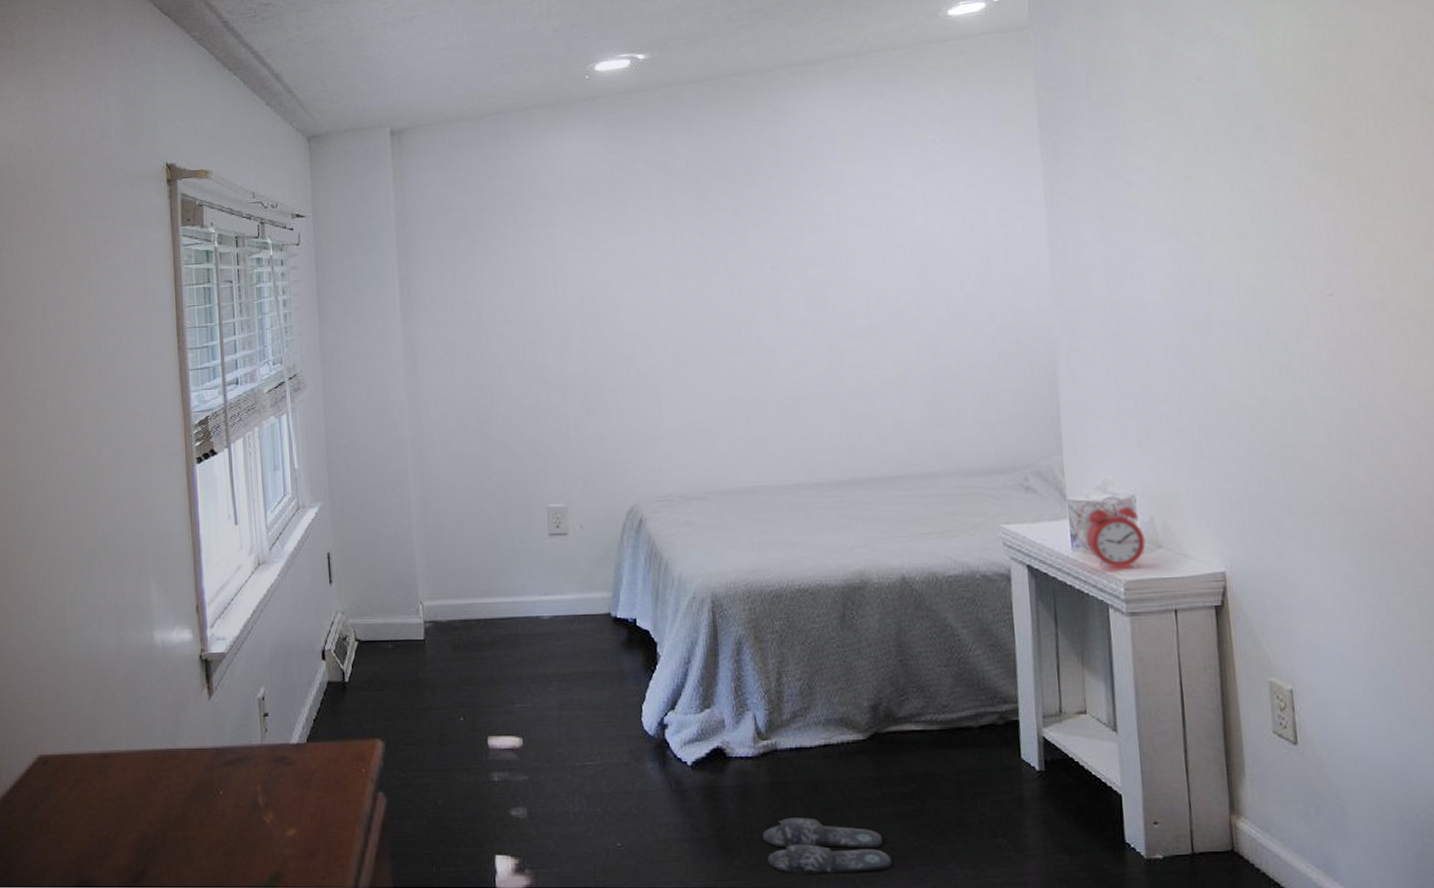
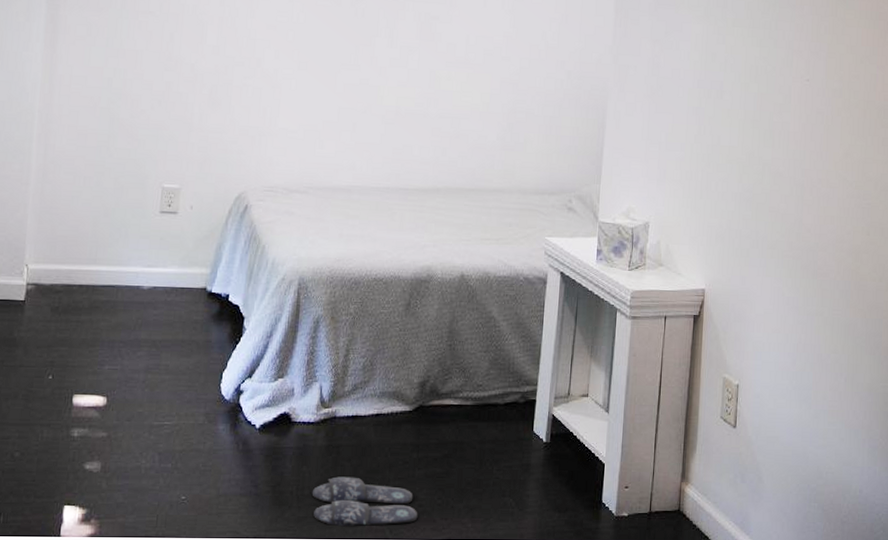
alarm clock: present [1086,496,1146,571] -> none [608,221,652,282]

